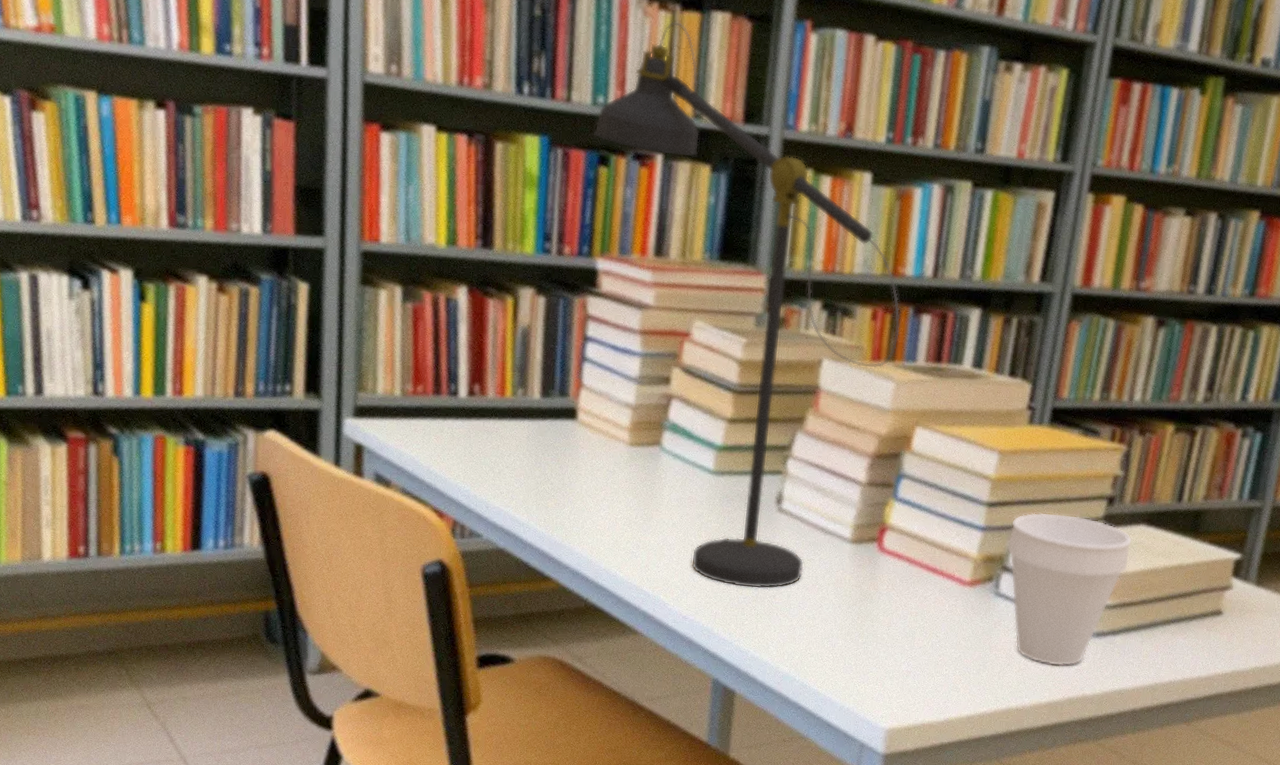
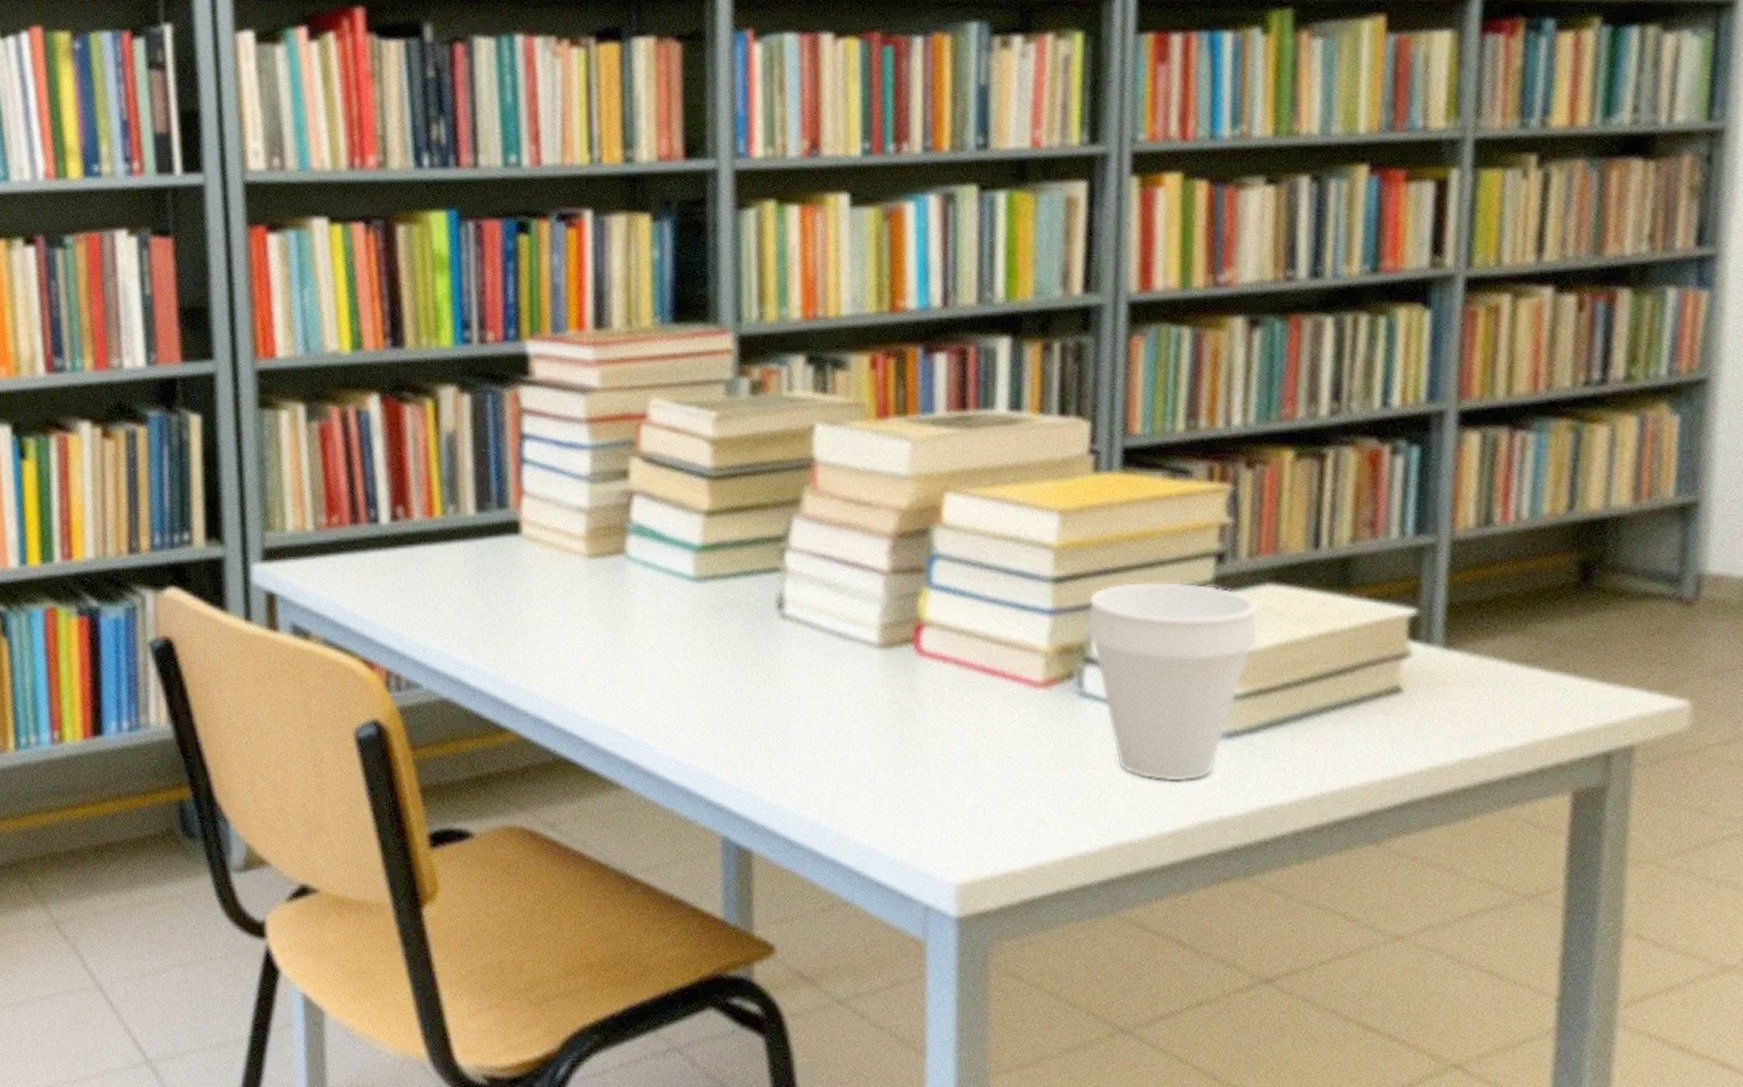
desk lamp: present [593,21,901,589] -> none [507,56,909,718]

